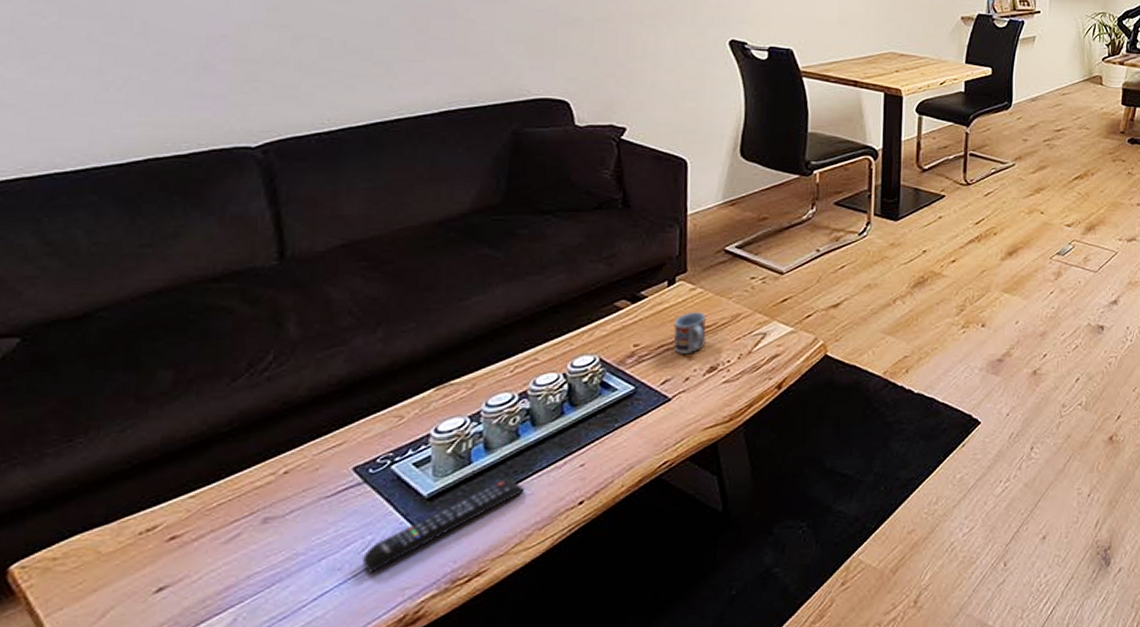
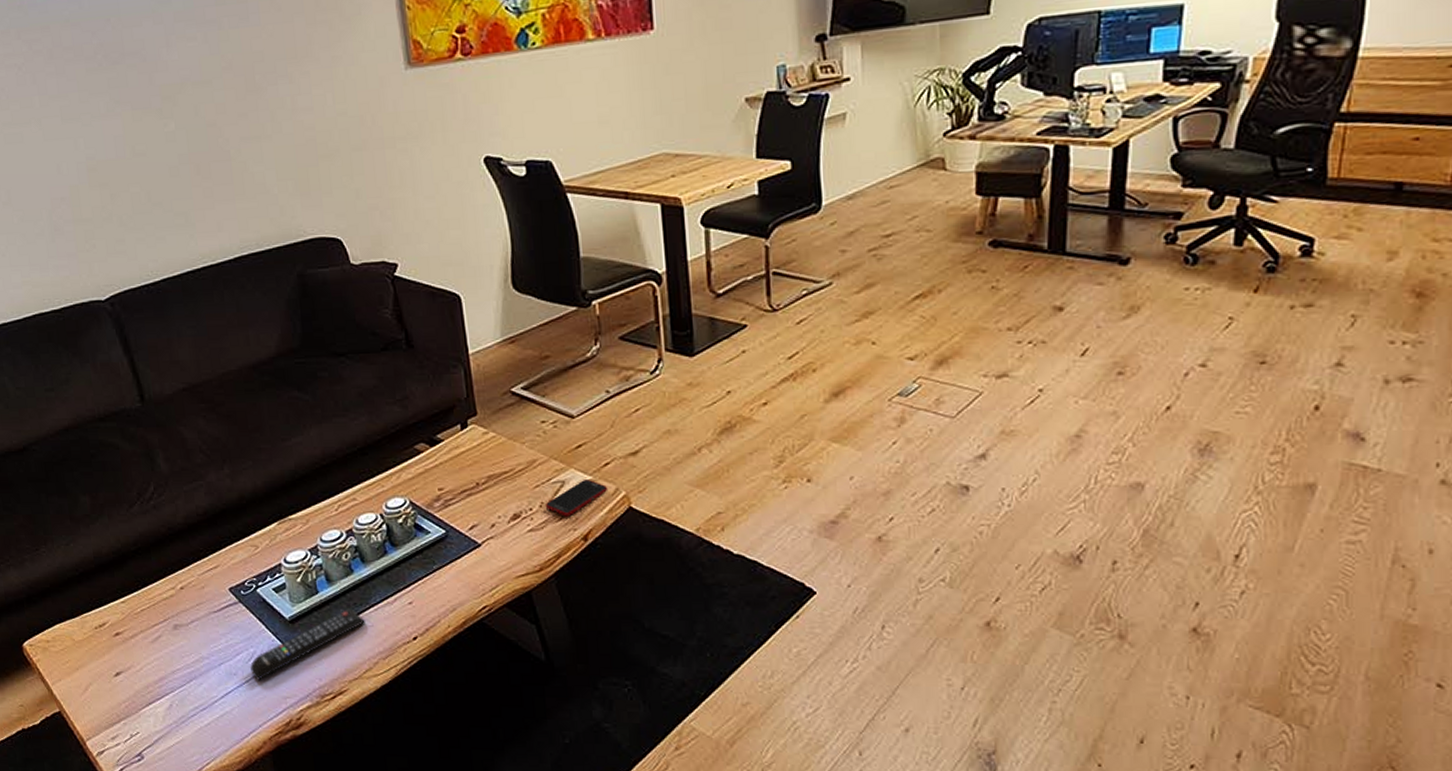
cup: present [673,312,706,354] -> none [472,457,506,499]
cell phone: none [743,330,806,367] -> present [545,478,607,517]

